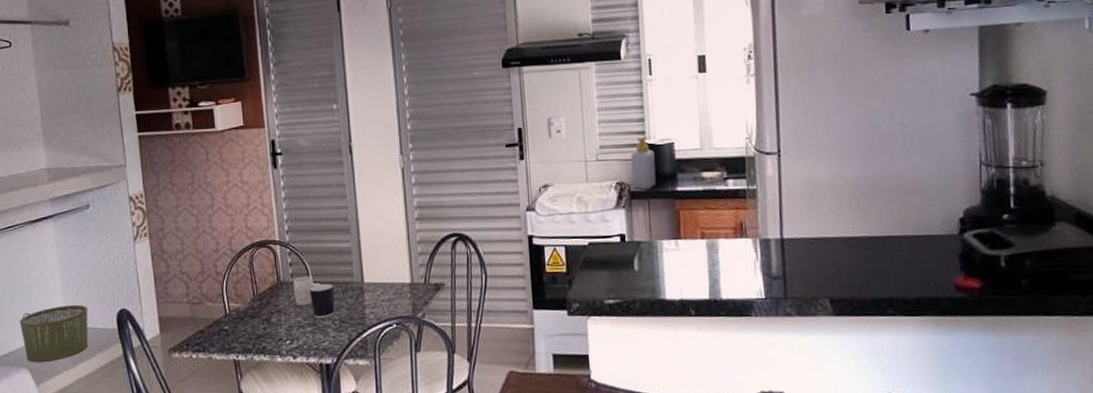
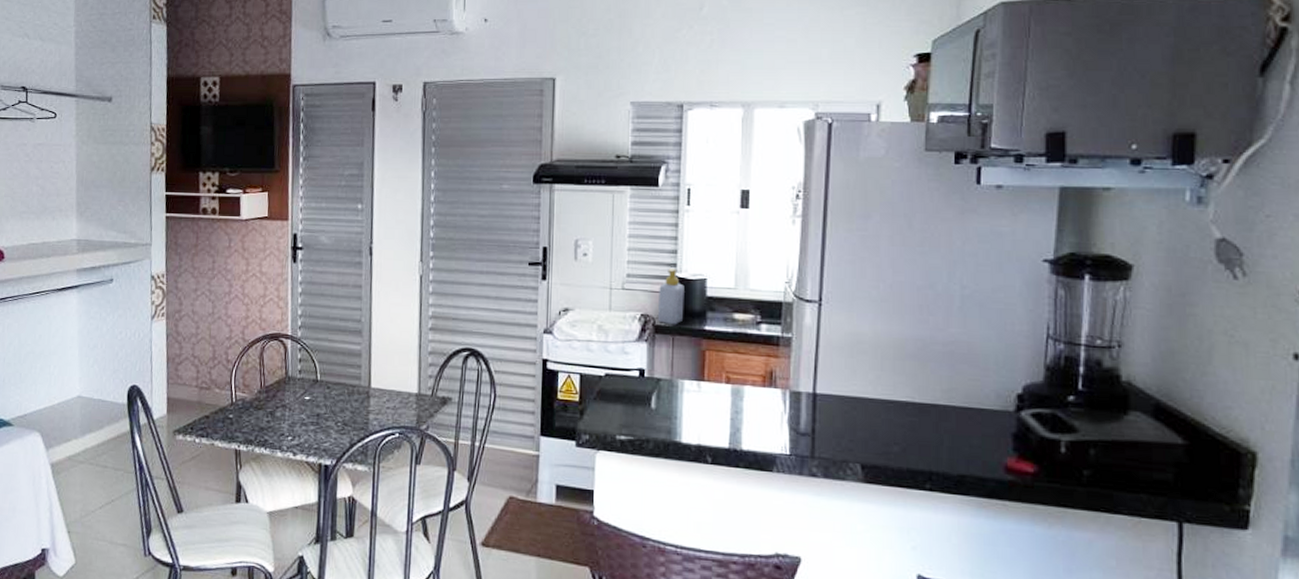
basket: present [19,304,88,362] -> none [36,375,101,428]
mug: present [293,276,321,307] -> none [300,374,328,404]
mug: present [309,283,335,319] -> none [315,383,341,419]

